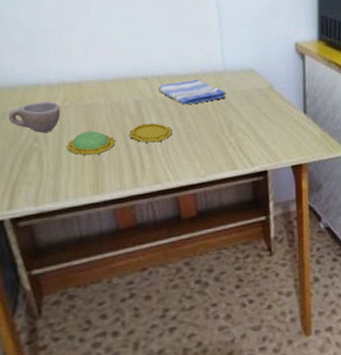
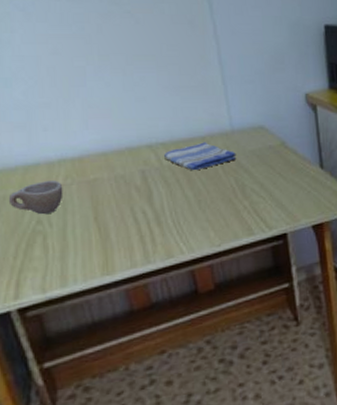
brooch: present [66,123,173,155] -> none [71,193,182,234]

